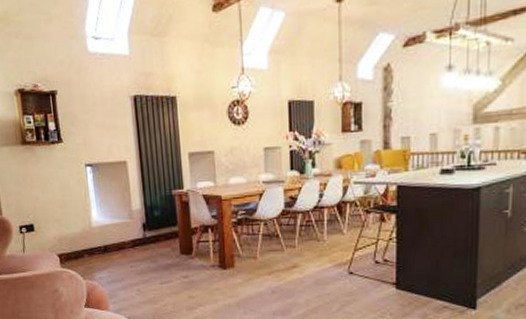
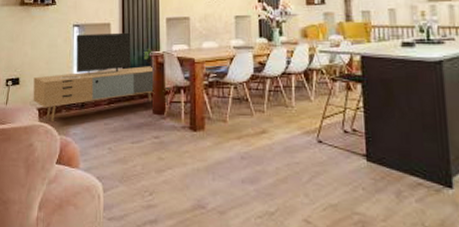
media console: none [49,170,199,268] -> present [33,32,172,122]

